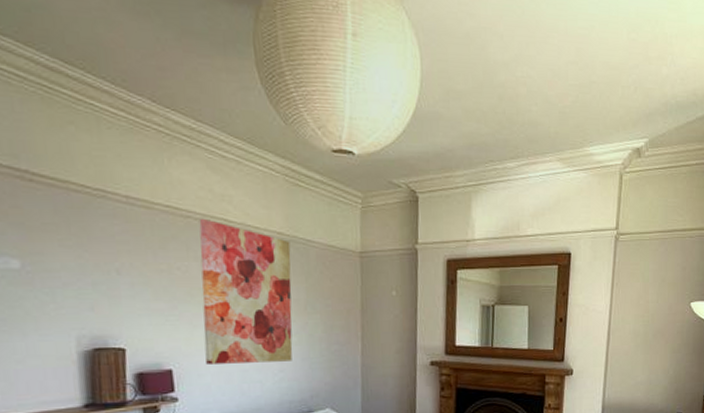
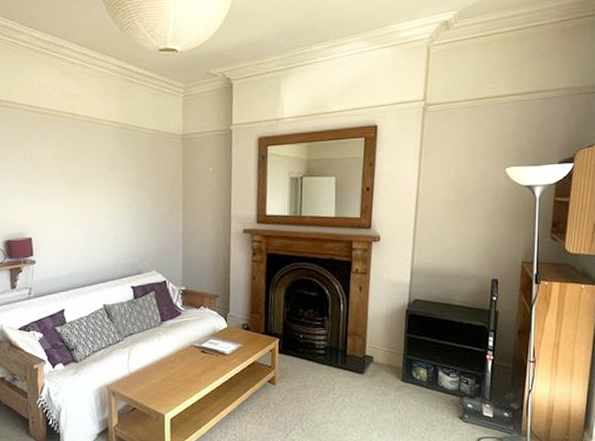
wall art: present [199,218,293,364] -> none [53,114,126,233]

